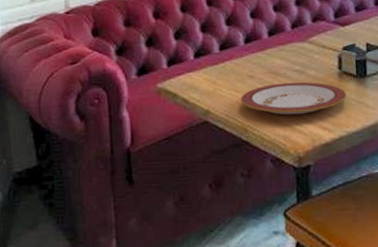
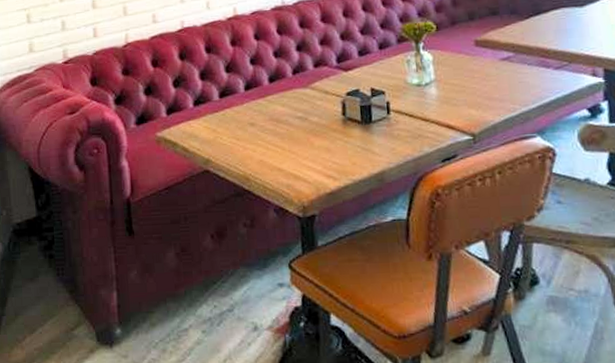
plate: present [241,82,347,115] -> none [242,129,352,163]

